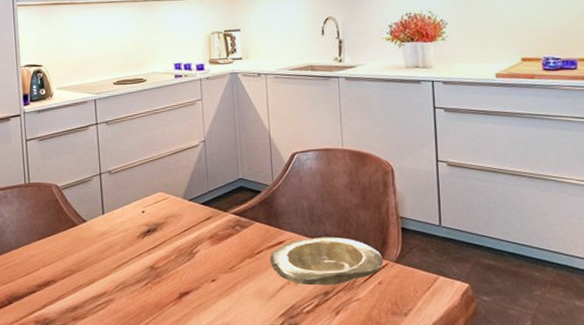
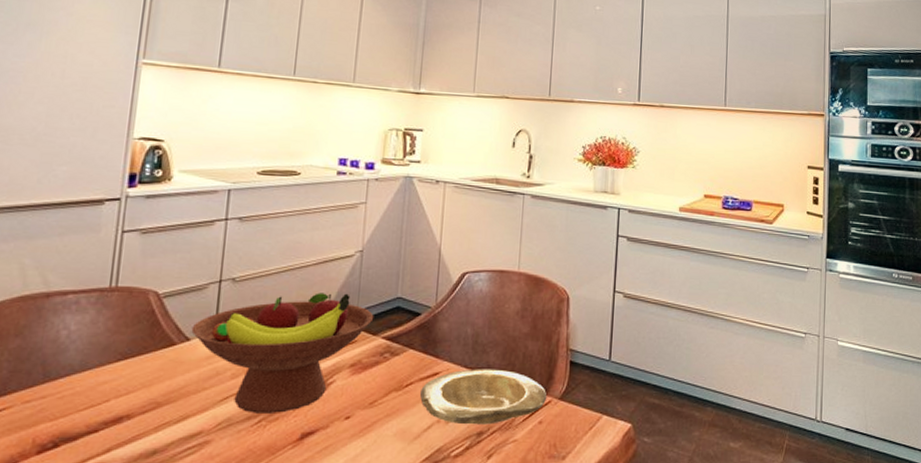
fruit bowl: none [86,178,223,278] -> present [191,293,374,413]

